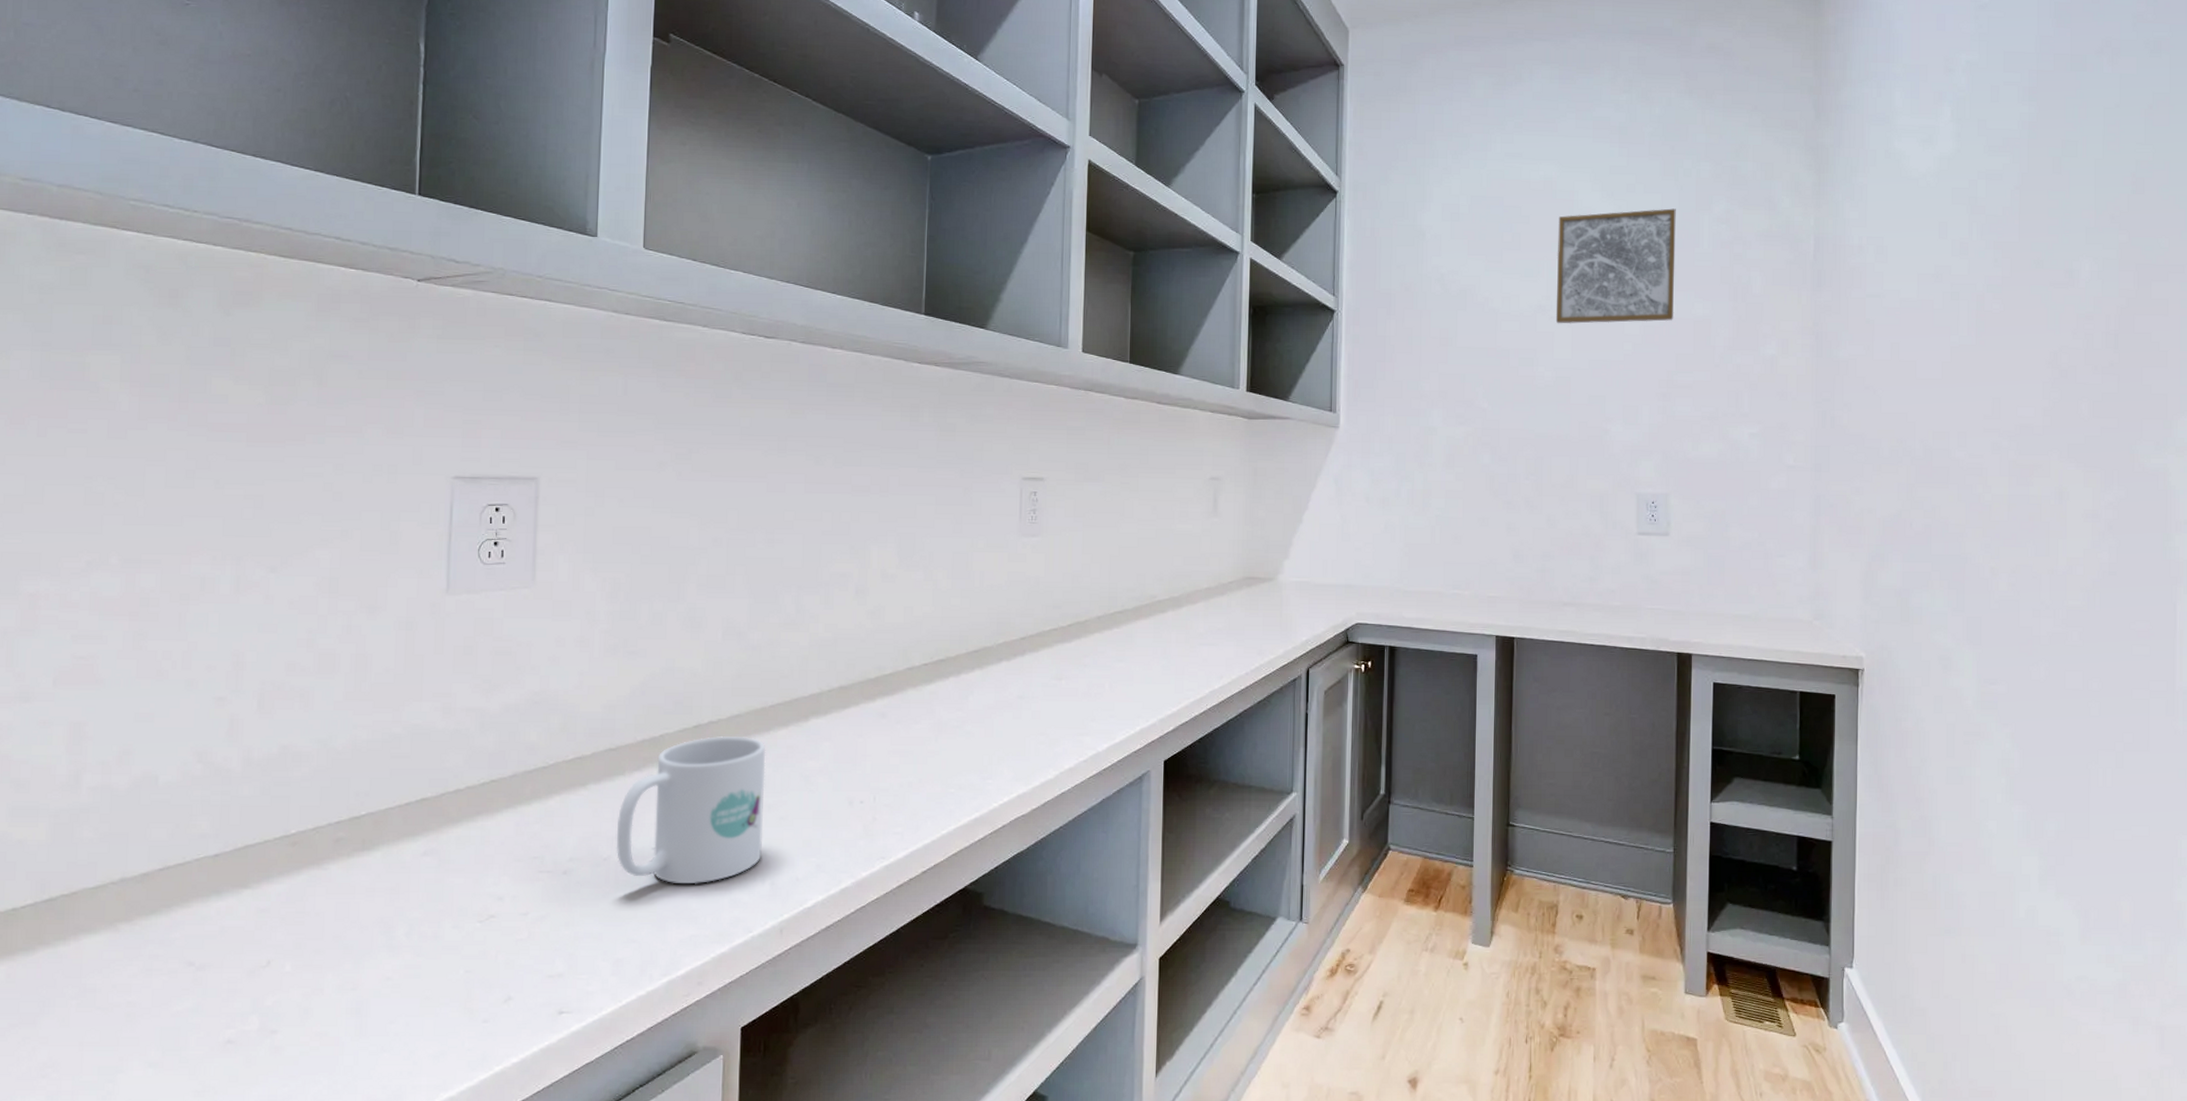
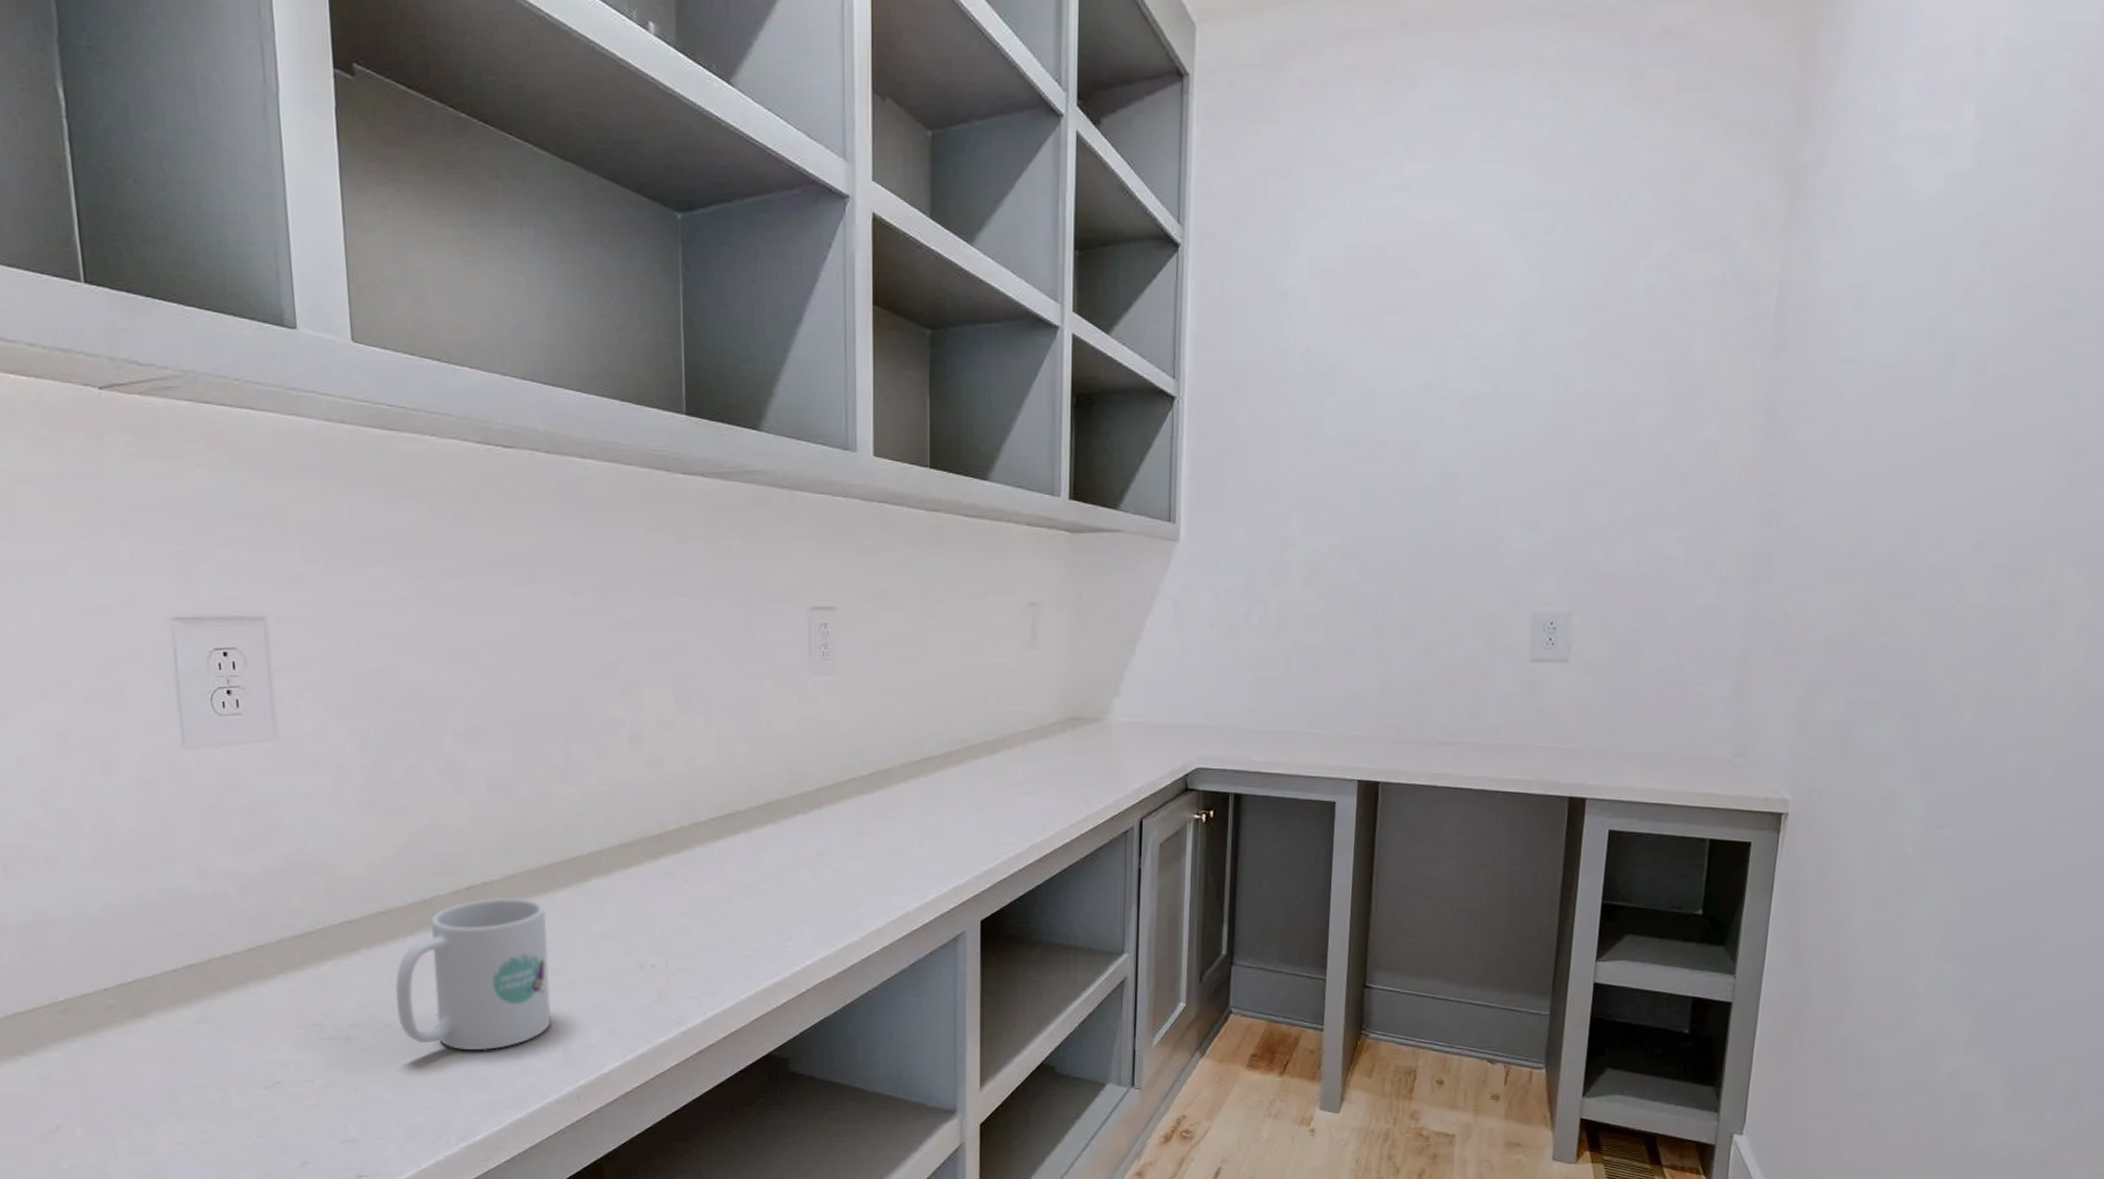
wall art: present [1555,208,1676,324] -> none [1445,254,1605,407]

